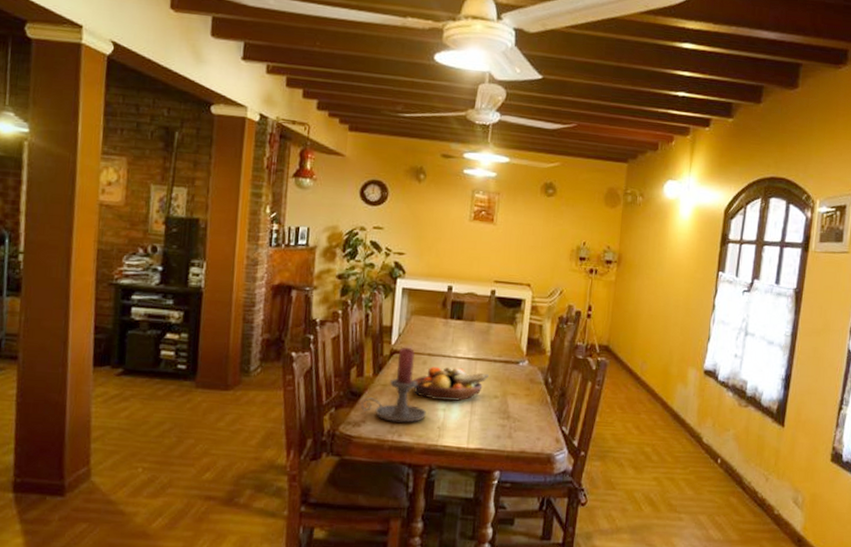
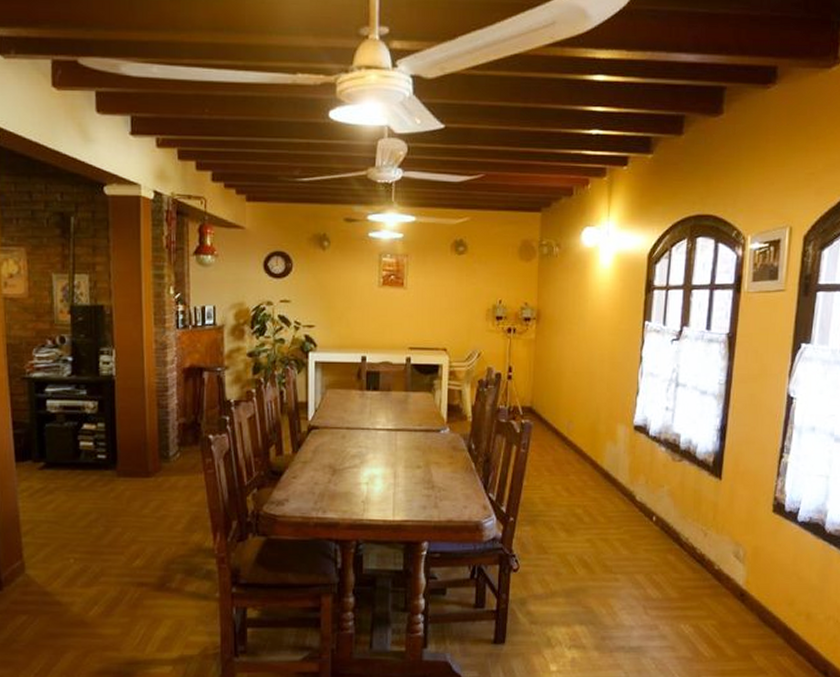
candle holder: present [360,347,426,423] -> none [282,422,349,499]
fruit bowl: present [412,366,489,401] -> none [332,439,410,474]

